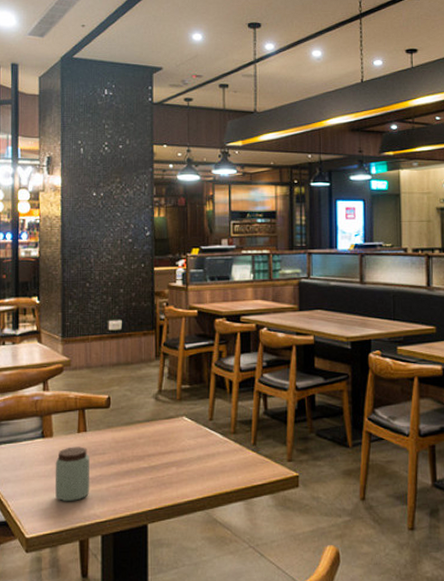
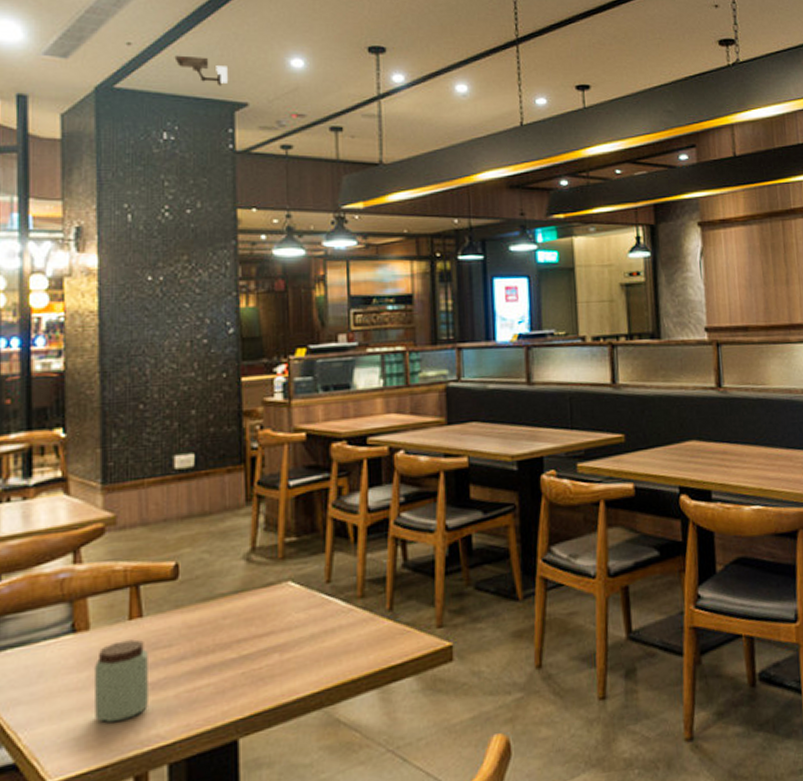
security camera: none [113,33,149,55] -> present [174,55,228,86]

